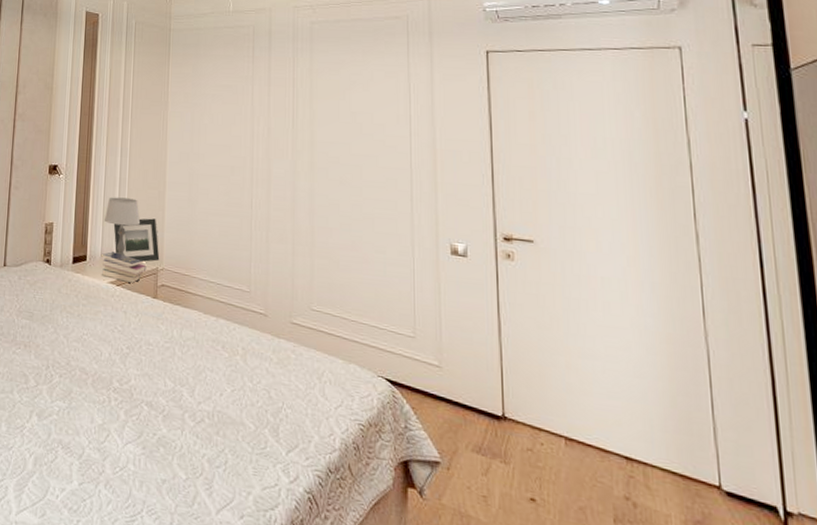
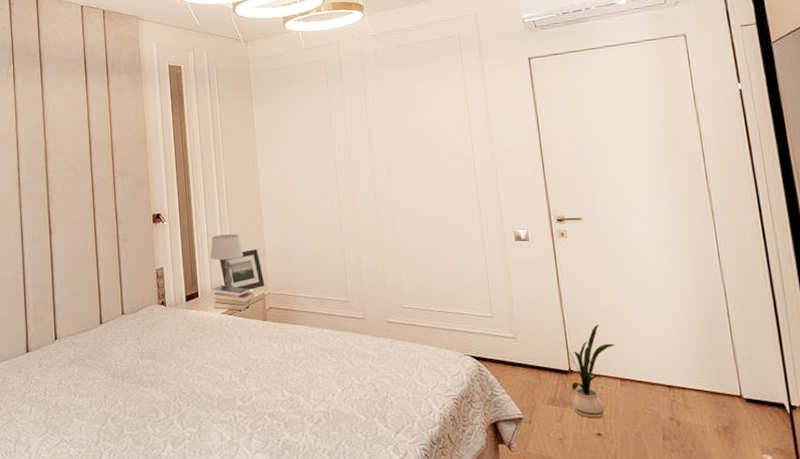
house plant: none [495,368,563,480] -> present [561,324,616,419]

